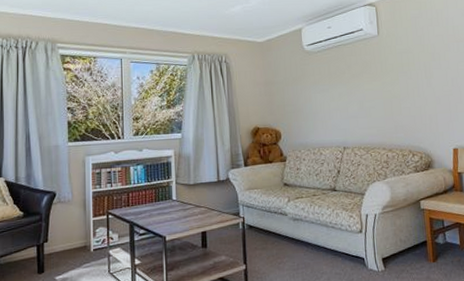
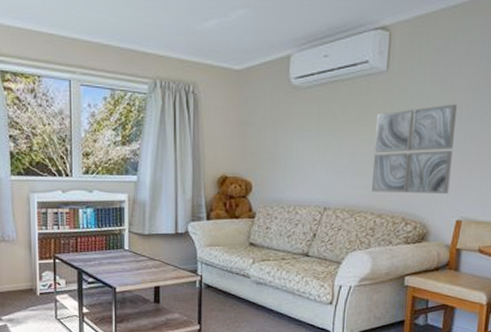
wall art: none [375,57,443,131] -> present [371,104,457,194]

